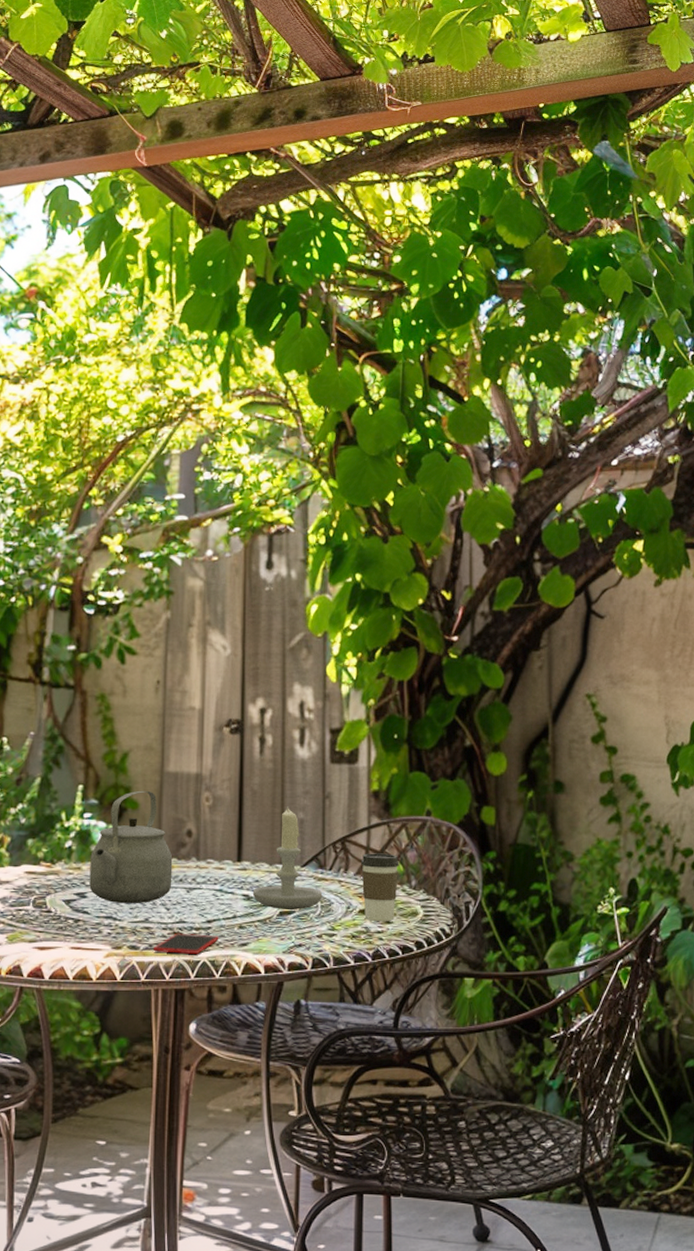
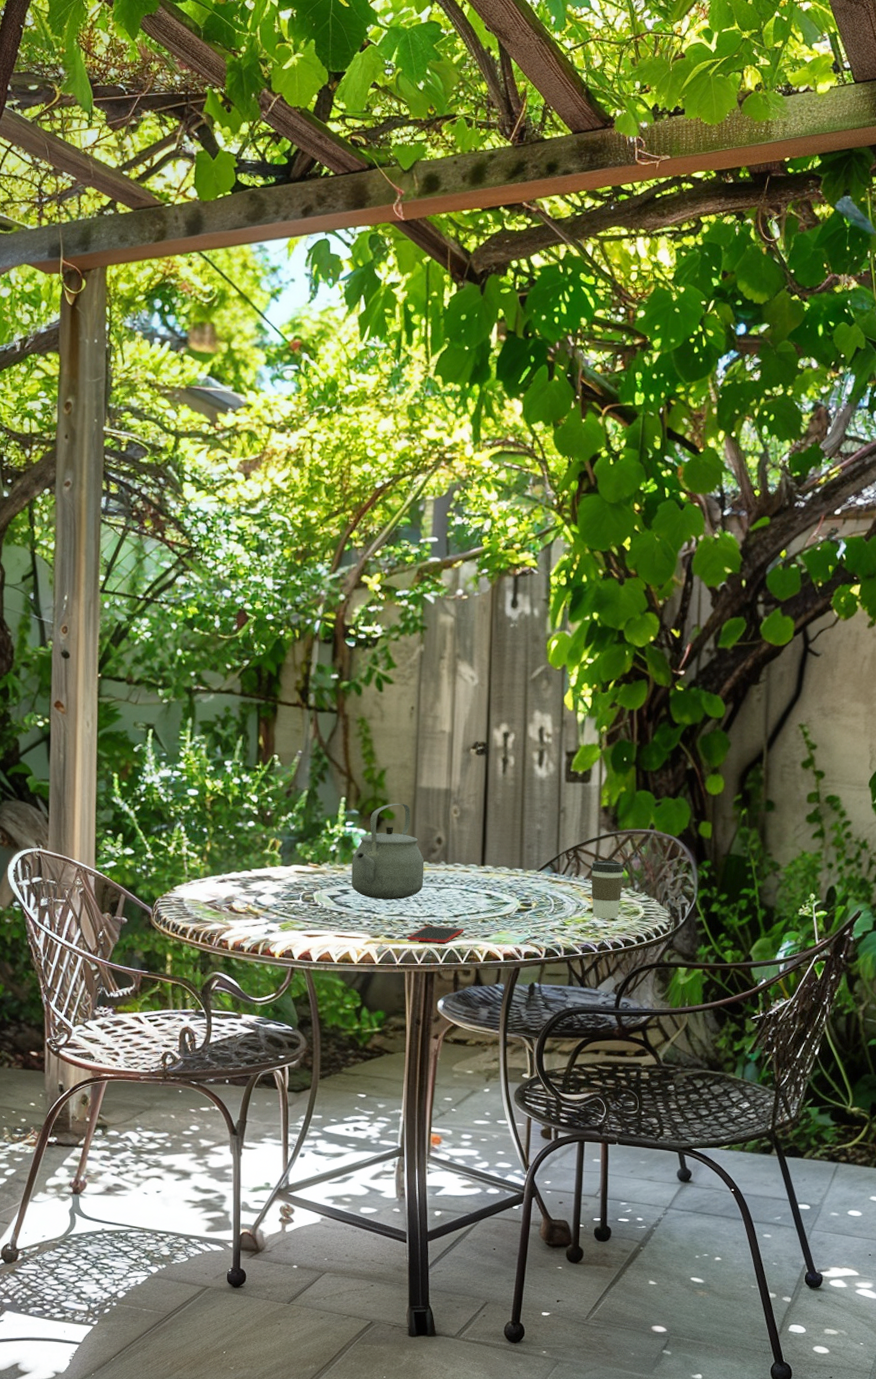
candle: present [252,806,323,910] -> none [494,819,556,907]

